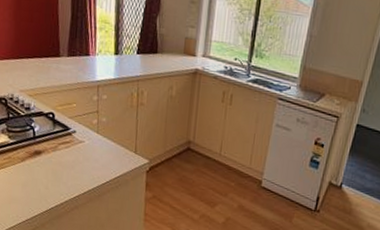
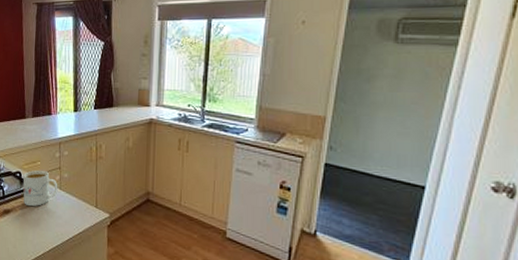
mug: none [56,112,95,149] -> present [23,169,57,207]

